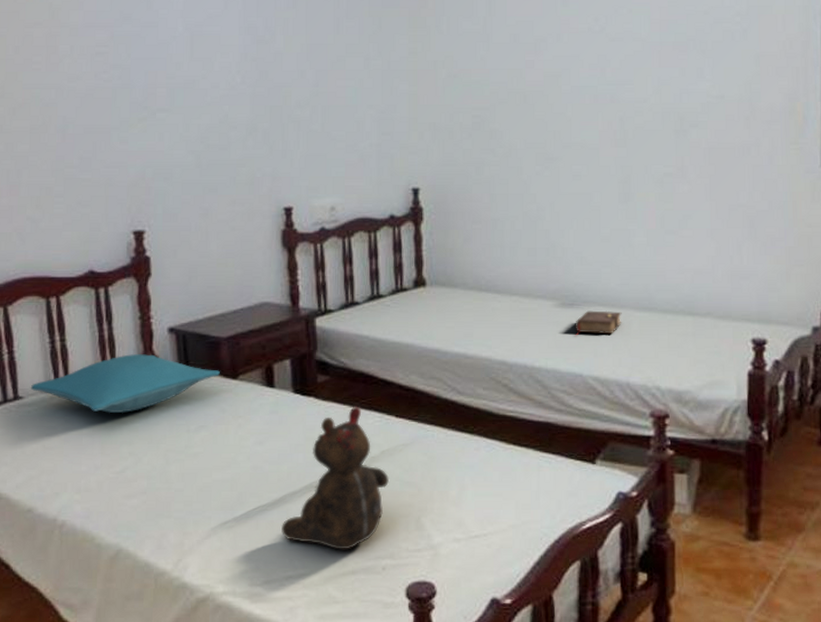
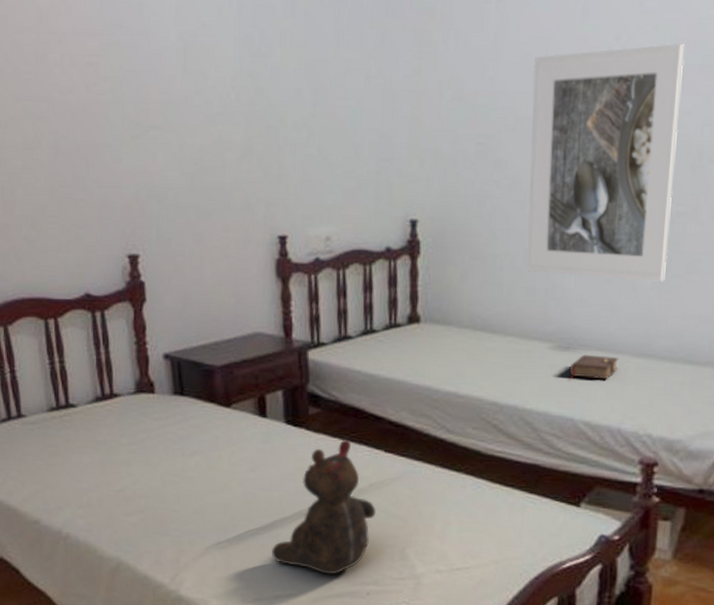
pillow: present [30,354,220,413] -> none [32,378,214,435]
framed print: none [522,23,660,238] -> present [527,43,684,282]

